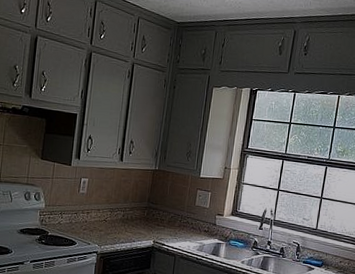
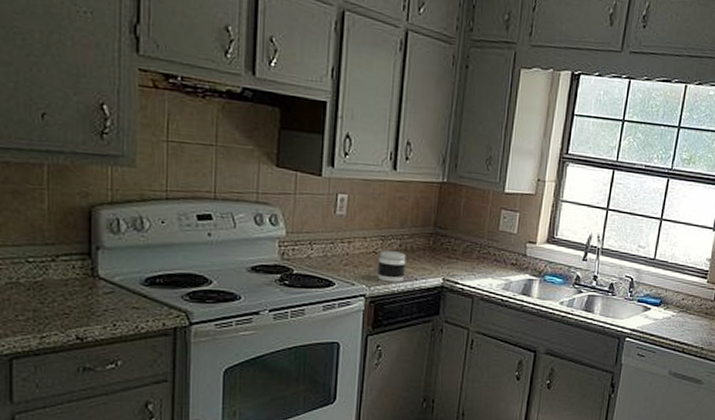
jar: none [106,219,128,243] -> present [377,251,406,283]

